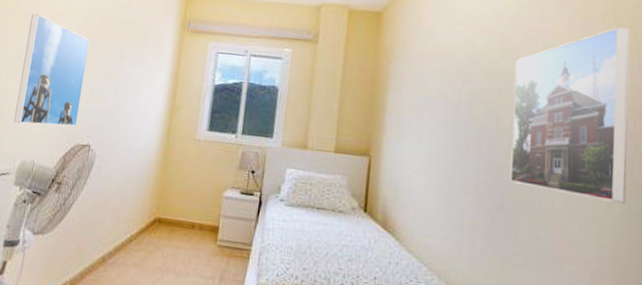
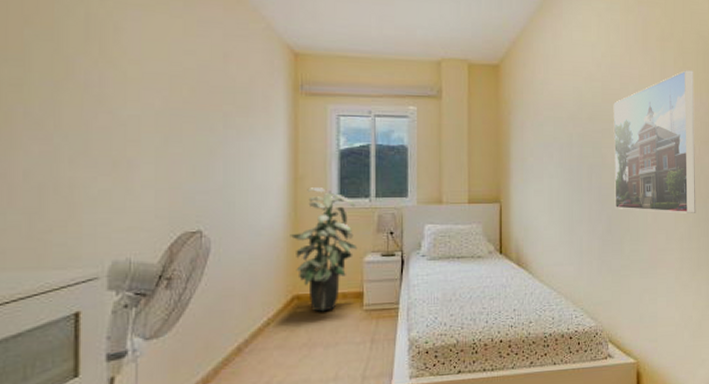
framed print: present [14,14,90,127] -> none [92,83,181,219]
indoor plant: none [160,117,222,240] -> present [290,188,358,312]

